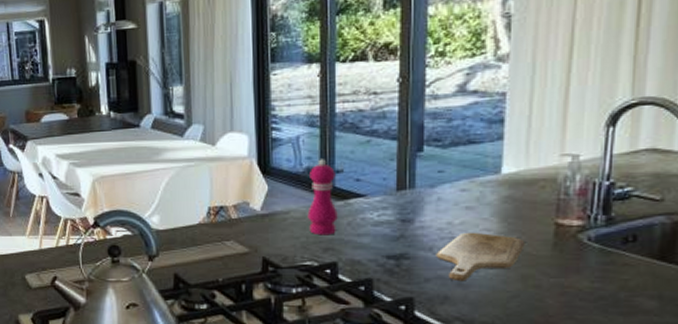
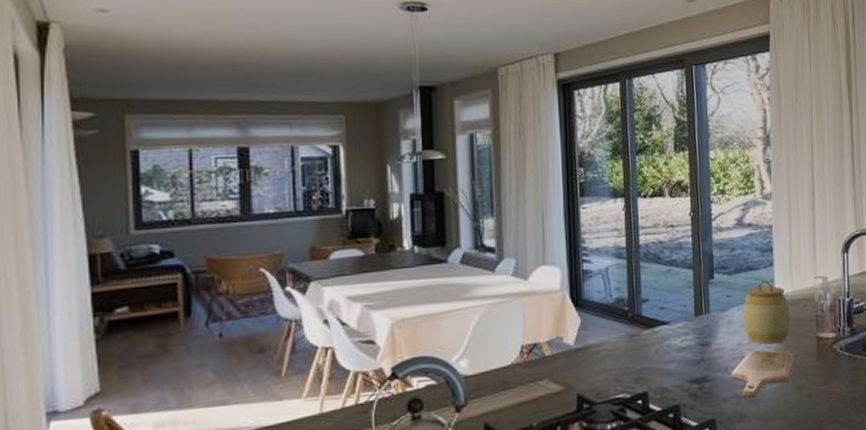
pepper mill: present [307,159,338,236] -> none [618,289,646,366]
jar: none [457,155,521,226] -> present [742,280,791,344]

